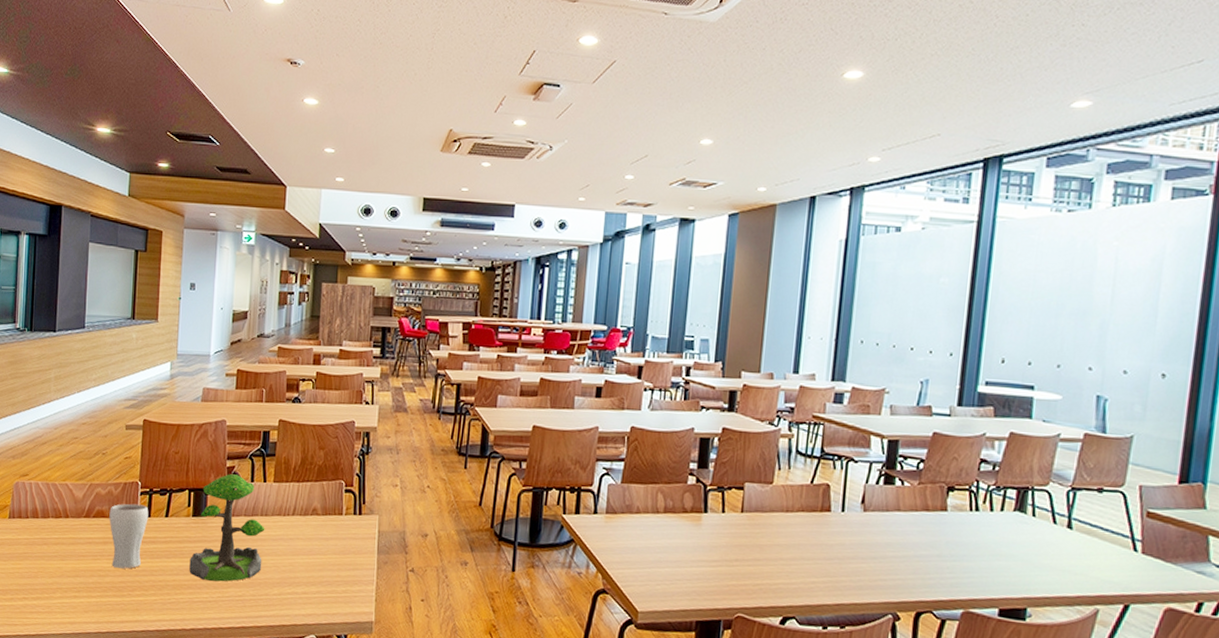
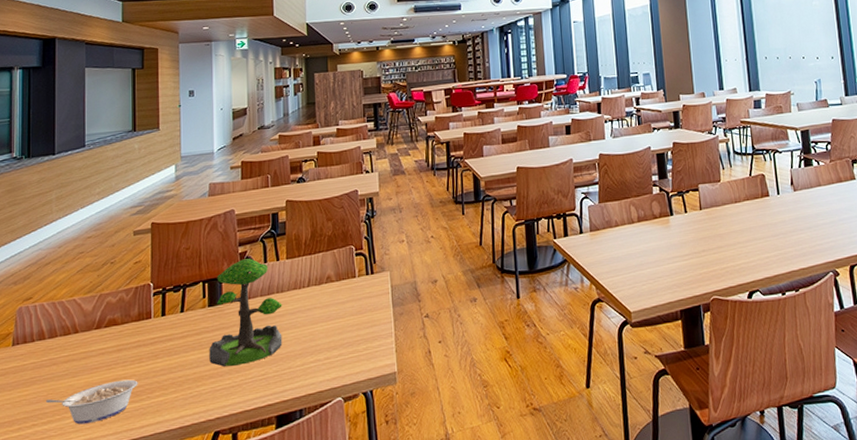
legume: none [37,572,121,608] -> present [46,379,138,425]
drinking glass: present [109,503,149,569] -> none [122,305,163,373]

